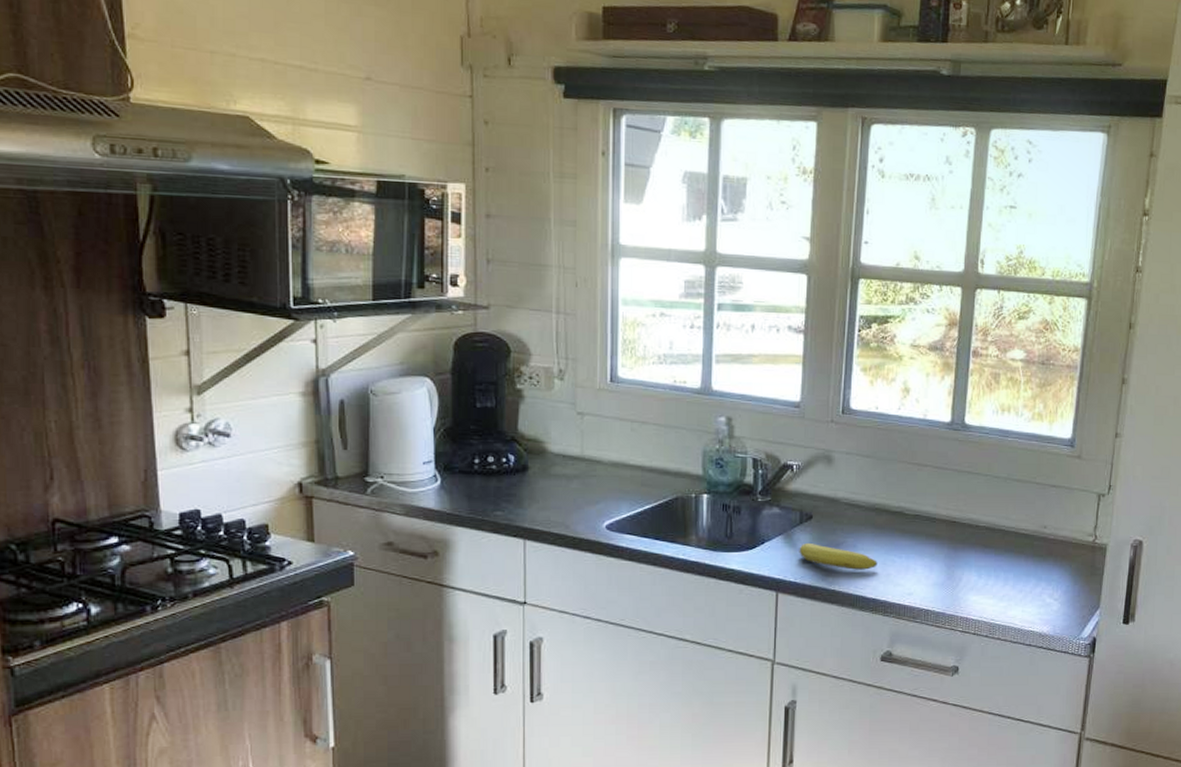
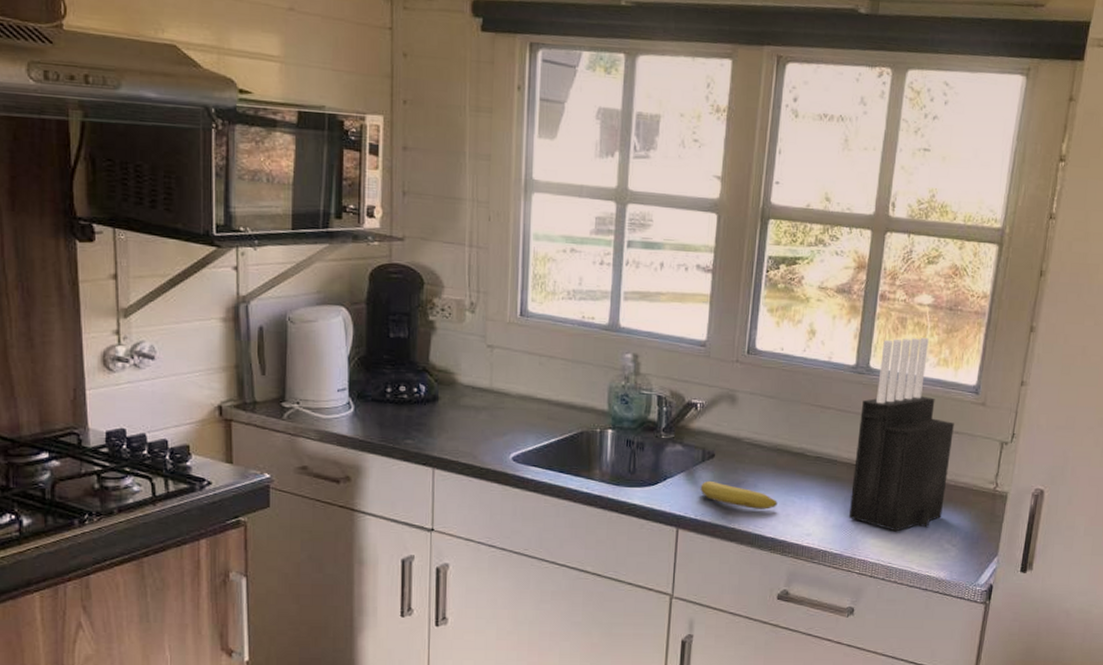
knife block: none [949,392,1051,588] -> present [848,337,954,532]

